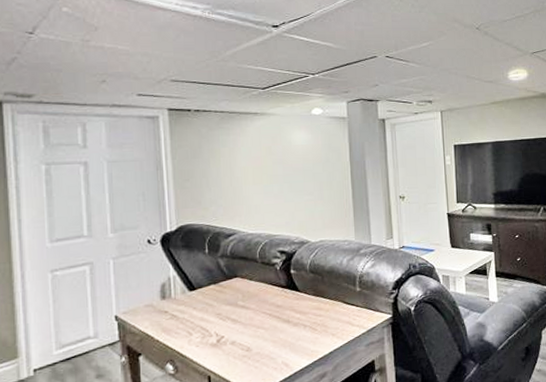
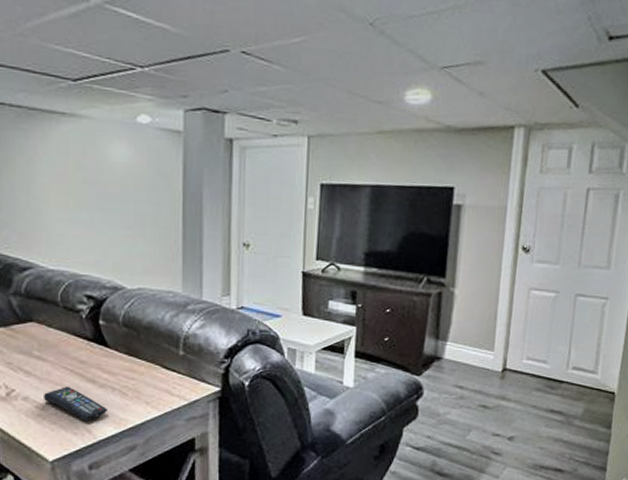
remote control: none [248,328,301,356] -> present [44,387,107,420]

